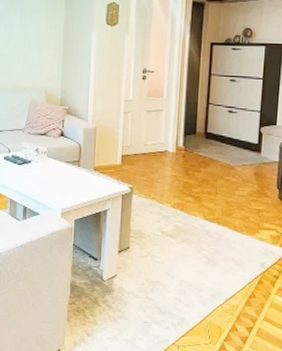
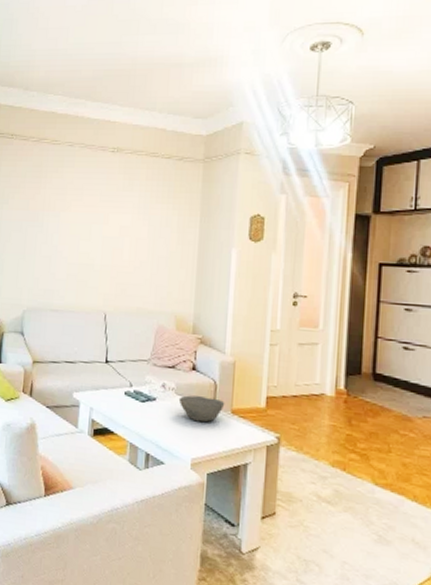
bowl: none [50,157,88,179] -> present [178,395,225,423]

